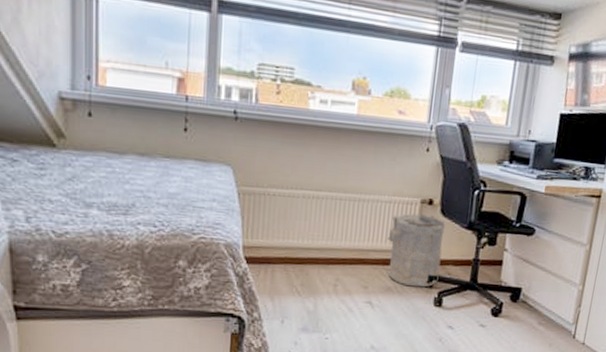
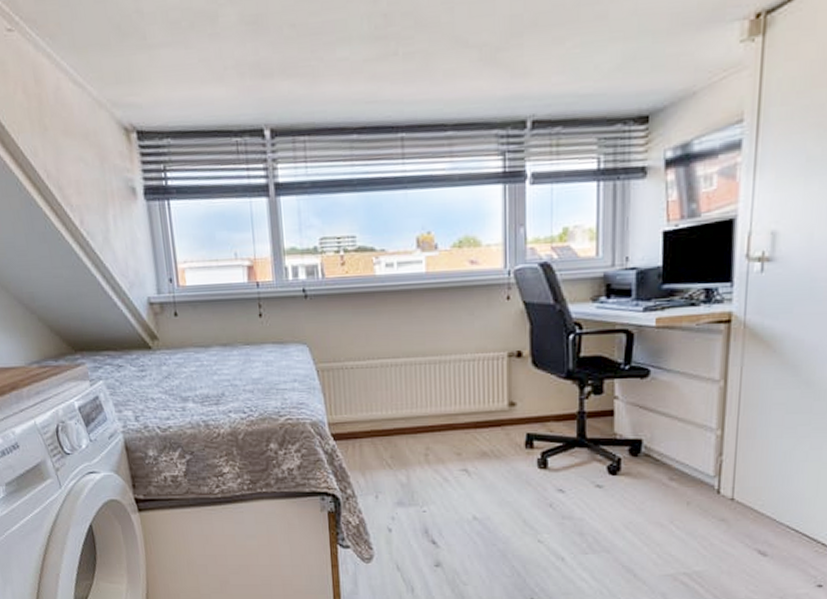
laundry hamper: present [386,213,445,288] -> none [474,367,539,449]

